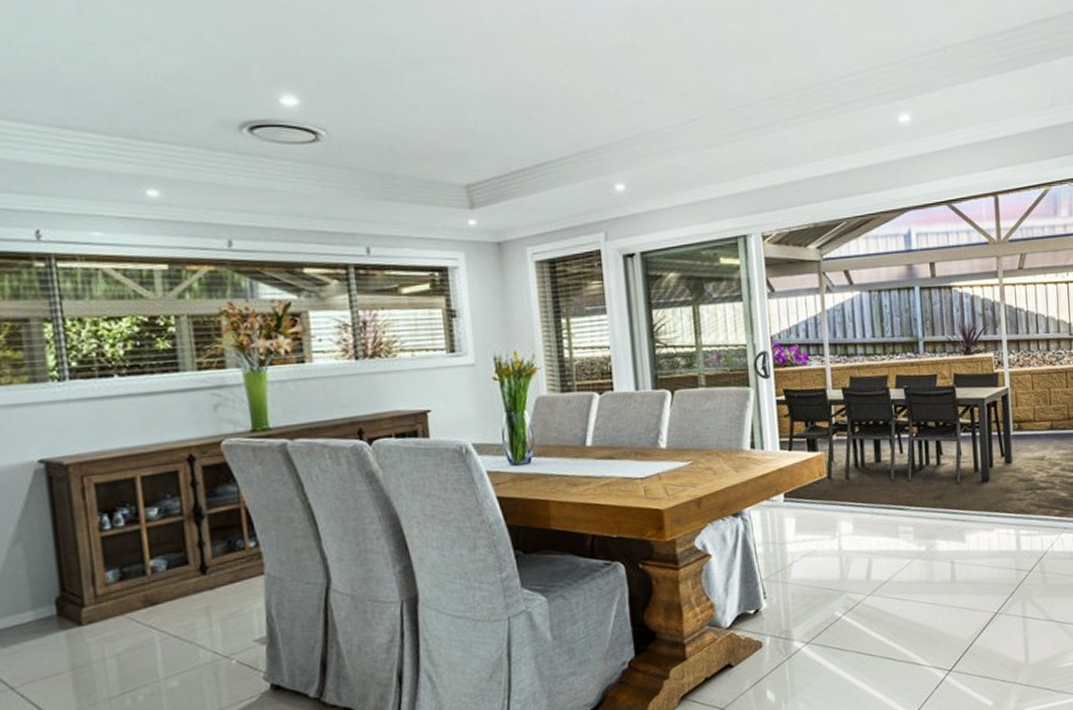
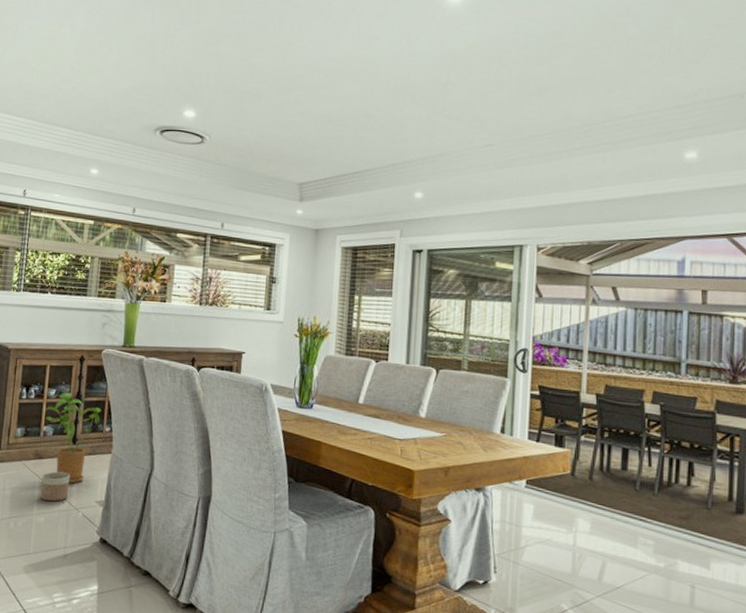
house plant: none [142,507,238,626] -> present [42,392,102,483]
planter: none [161,613,210,658] -> present [40,471,70,502]

